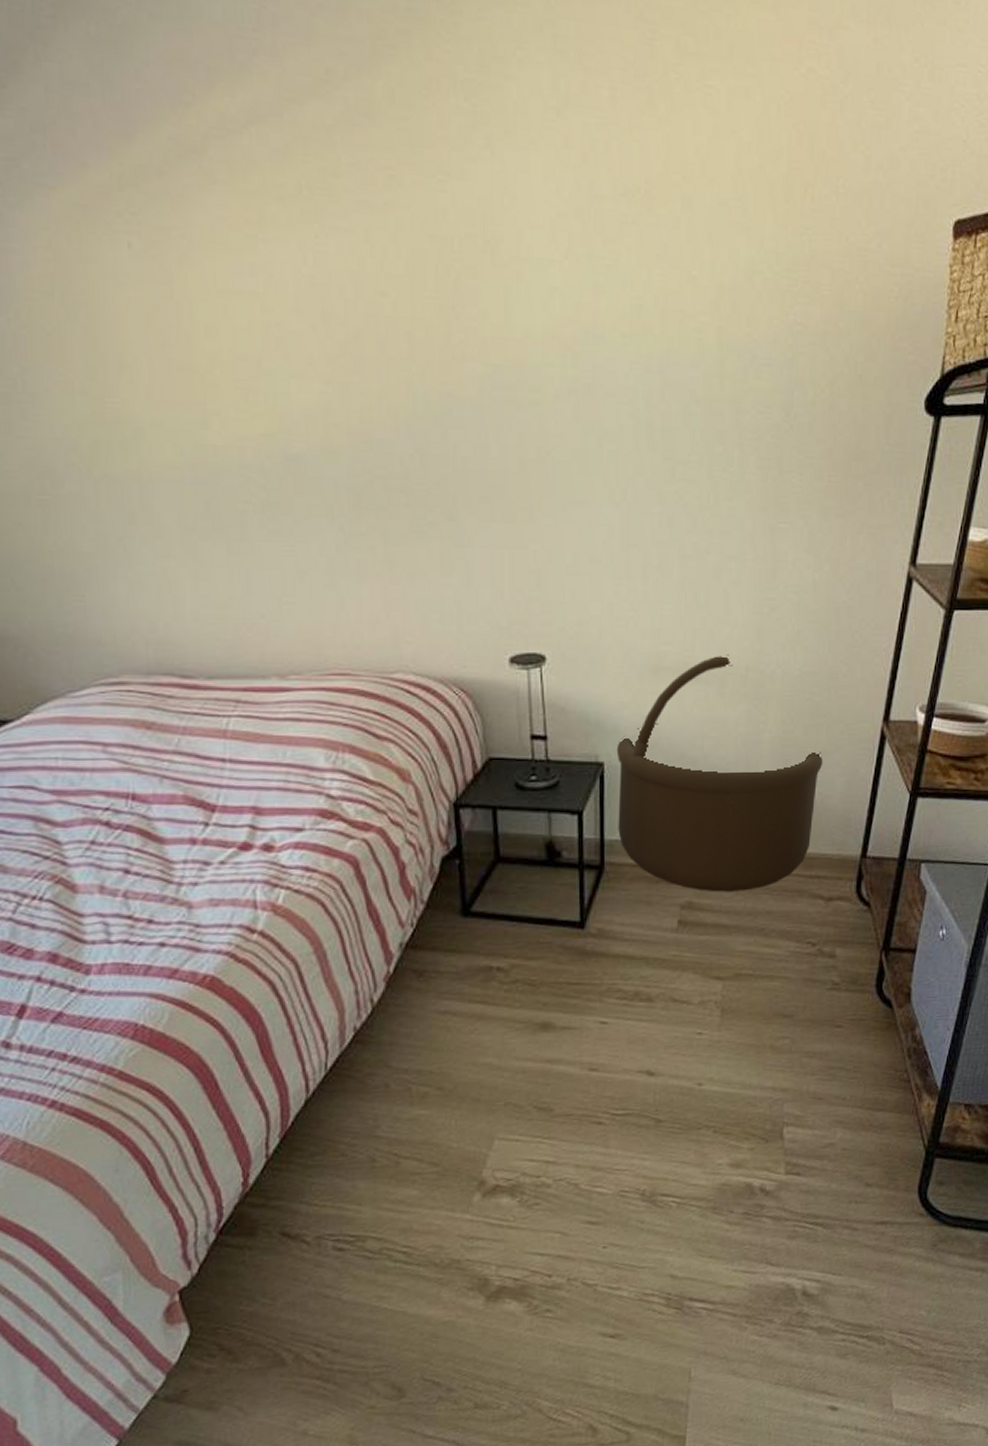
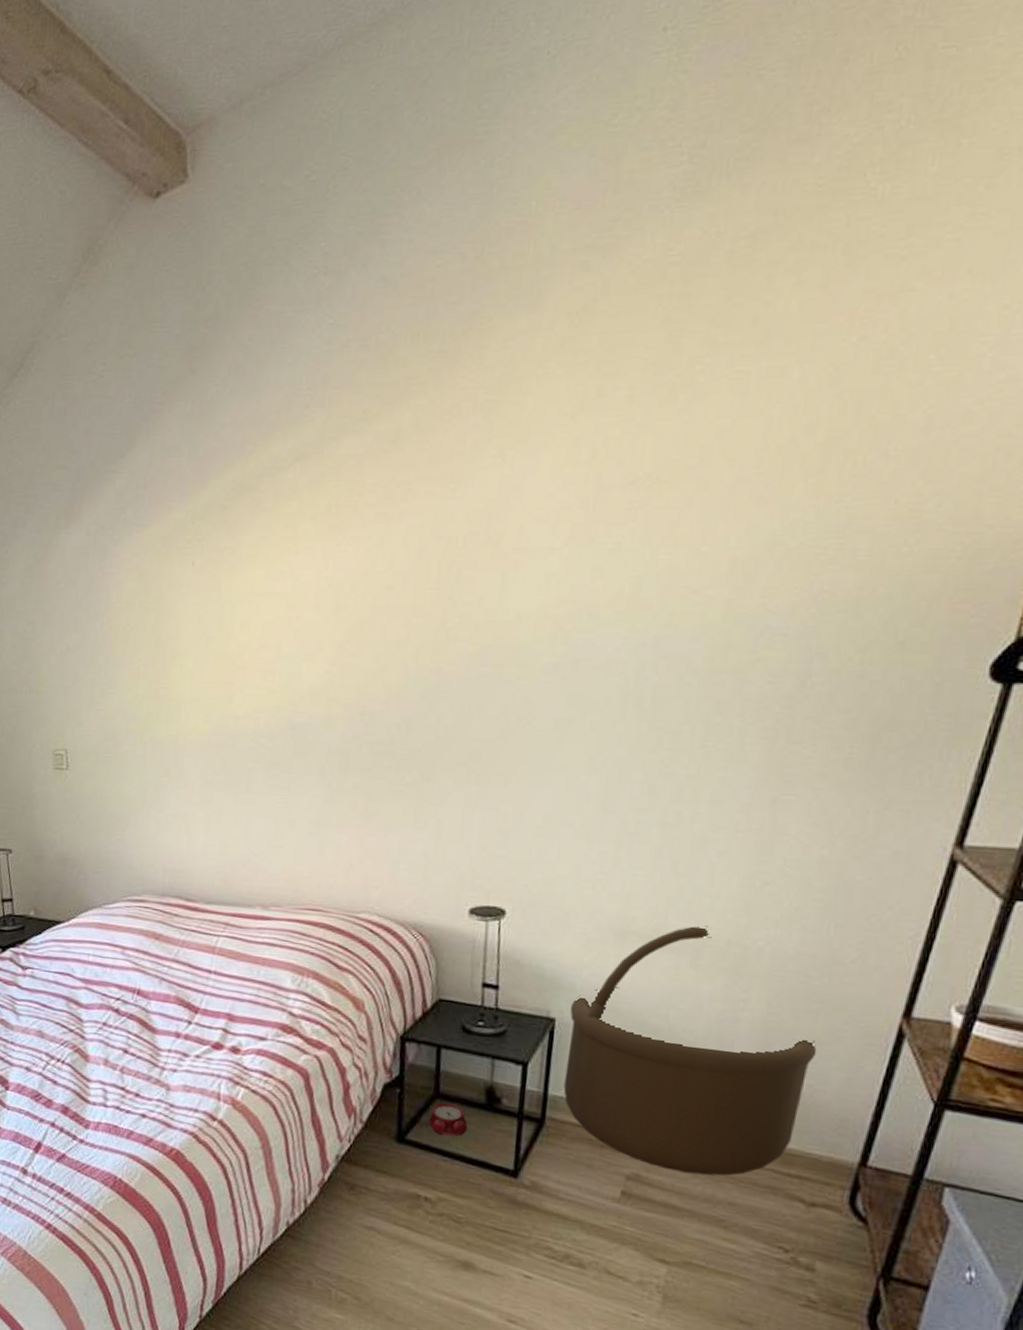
alarm clock: none [492,865,531,900] -> present [428,1102,467,1136]

